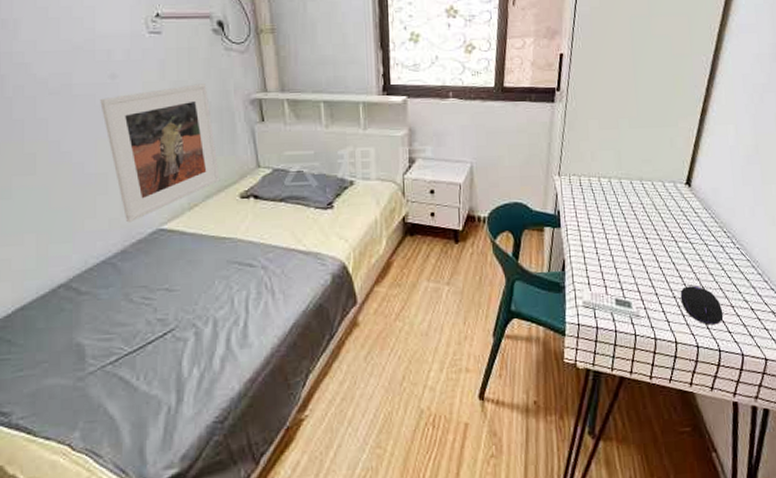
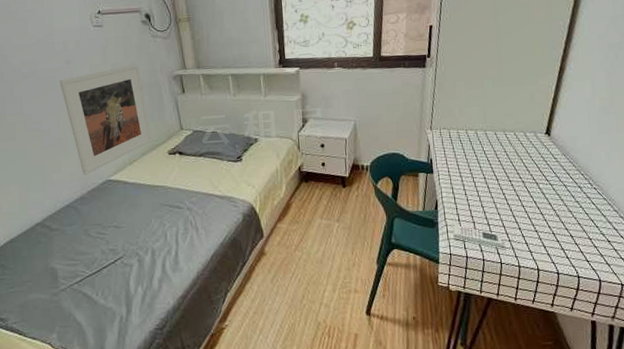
computer mouse: present [680,285,724,325] -> none [541,221,582,255]

